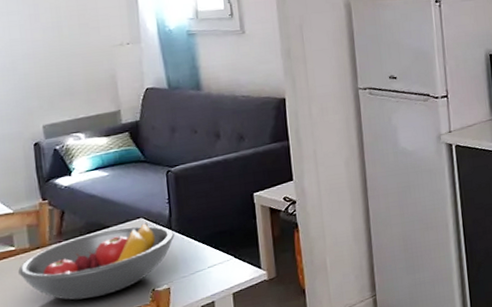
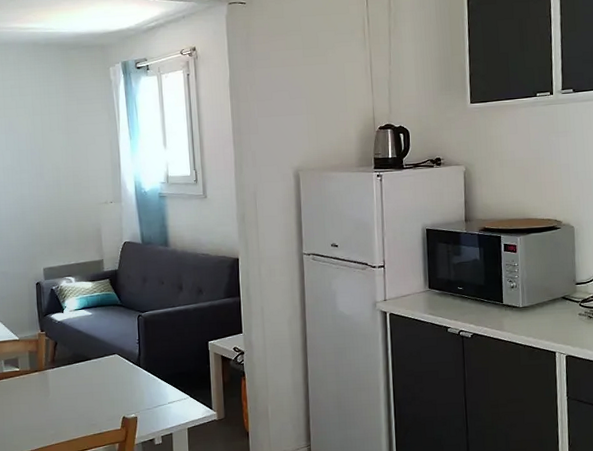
fruit bowl: present [18,222,175,300] -> none [21,358,143,418]

